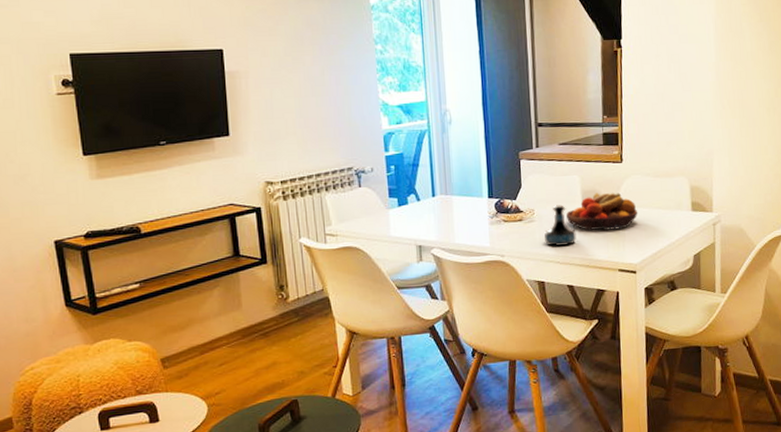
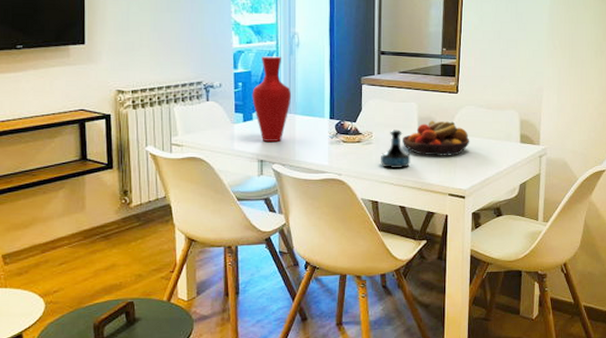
vase: none [405,135,447,226] -> present [252,56,292,142]

